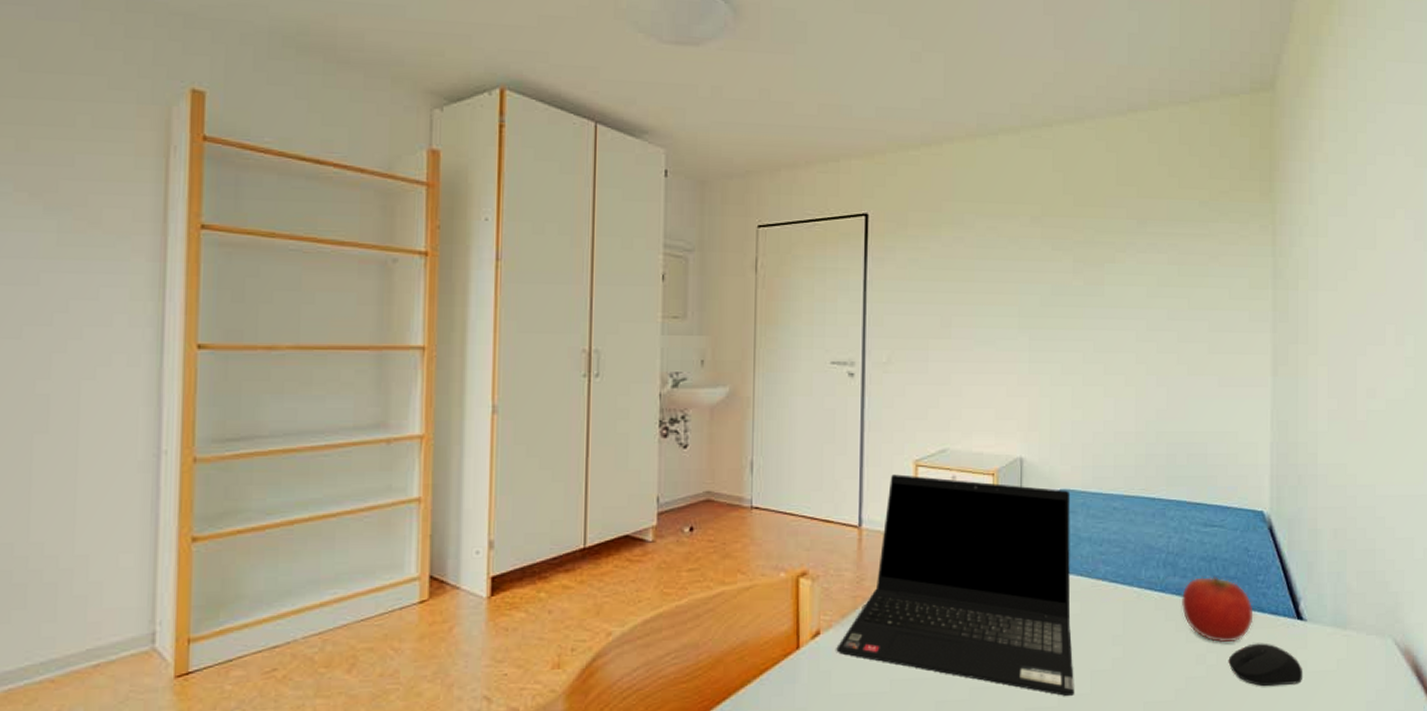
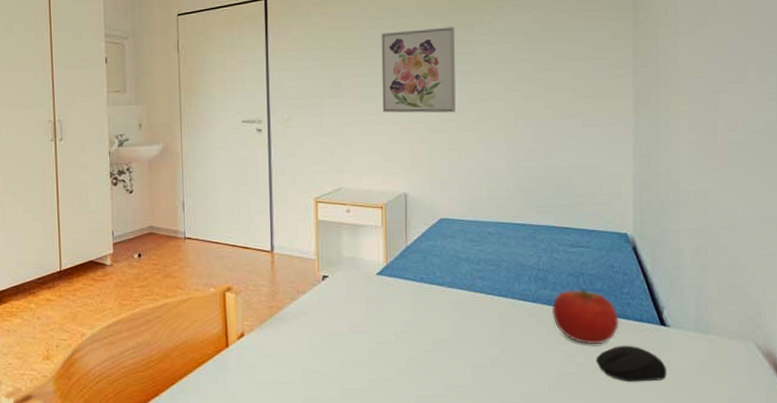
laptop computer: present [836,474,1074,696] -> none [258,209,458,387]
wall art: none [998,262,1083,364] -> present [381,27,456,113]

